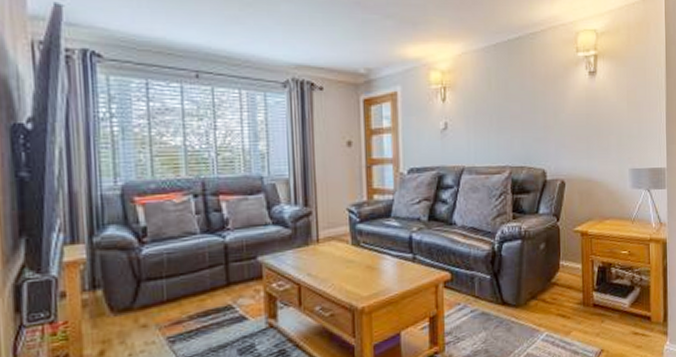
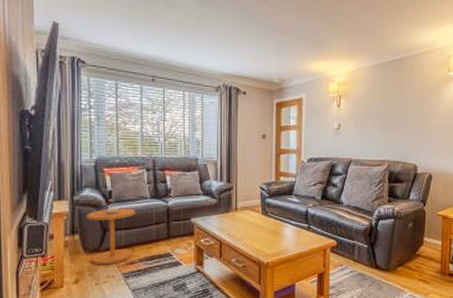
side table: none [112,248,181,329] -> present [87,207,135,265]

